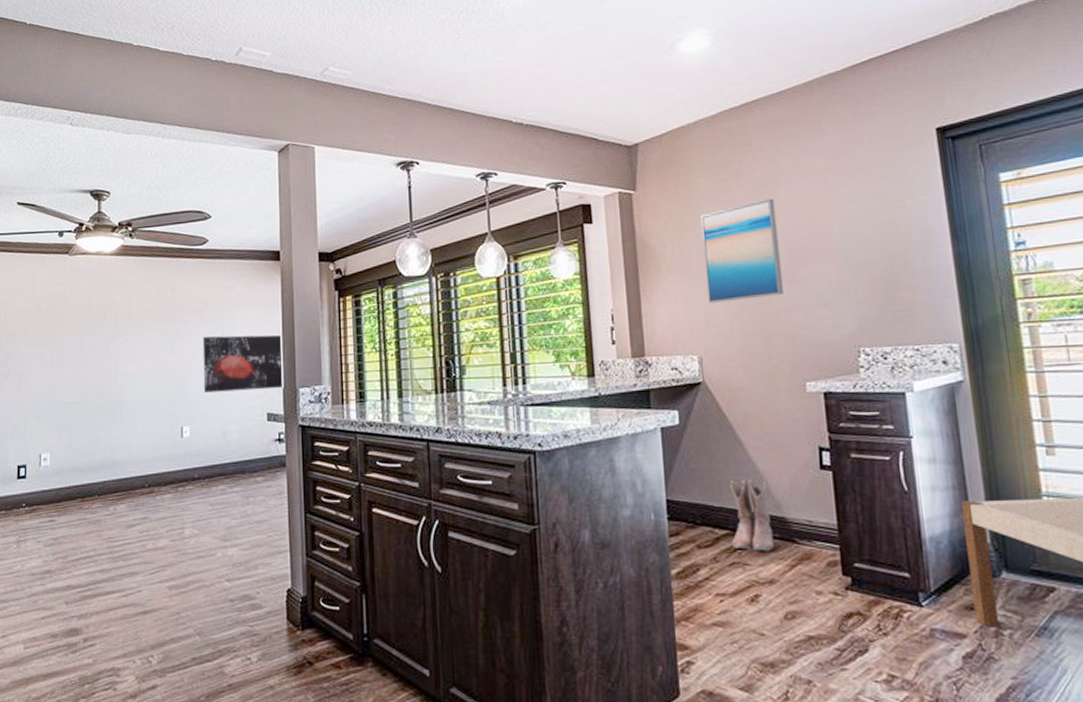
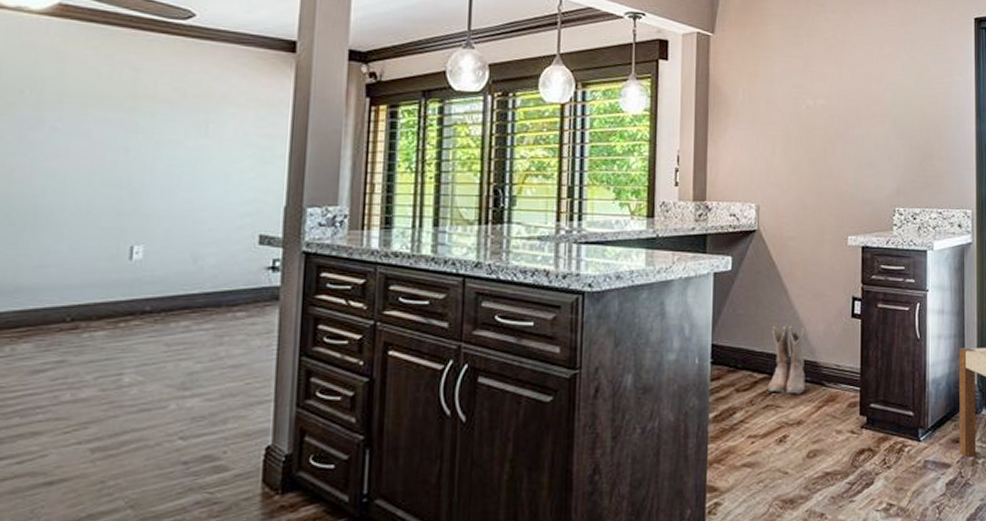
wall art: present [202,335,282,393] -> none [169,134,287,207]
wall art: present [700,198,784,303] -> none [771,59,839,154]

